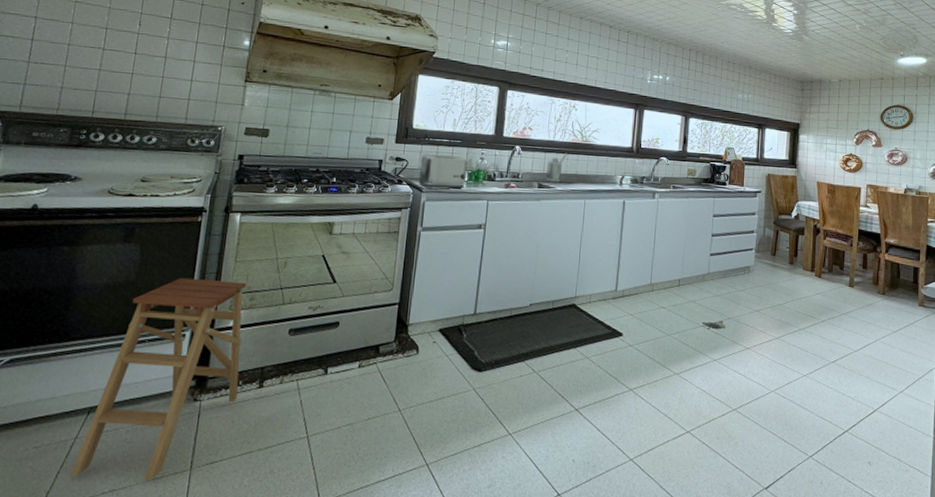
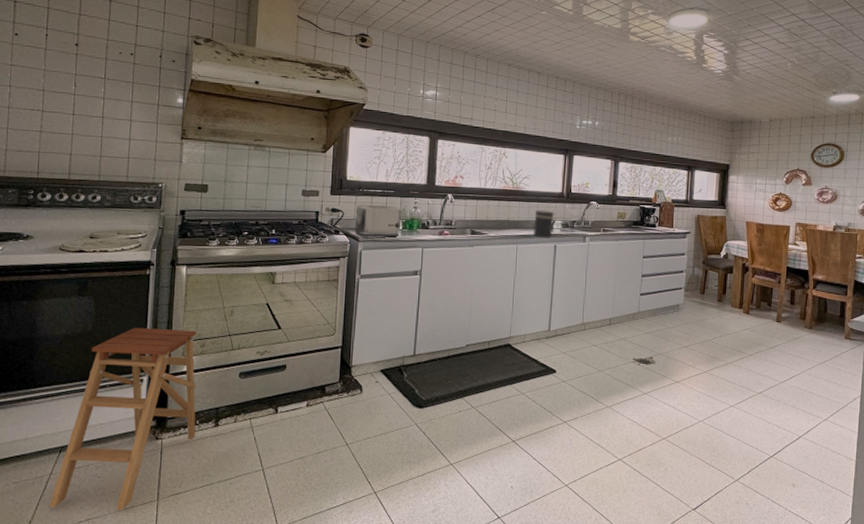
soap dispenser: present [546,152,567,182] -> none [479,199,499,229]
cylinder: none [601,164,625,195] -> present [532,210,555,239]

